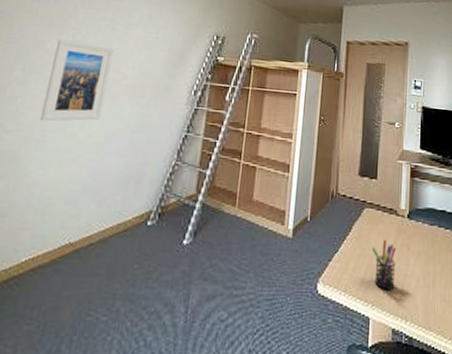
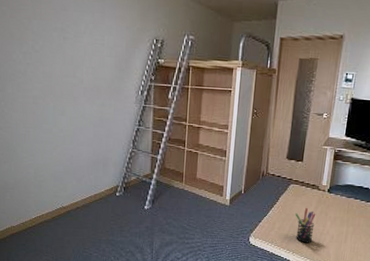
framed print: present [39,39,114,122] -> none [20,50,68,120]

